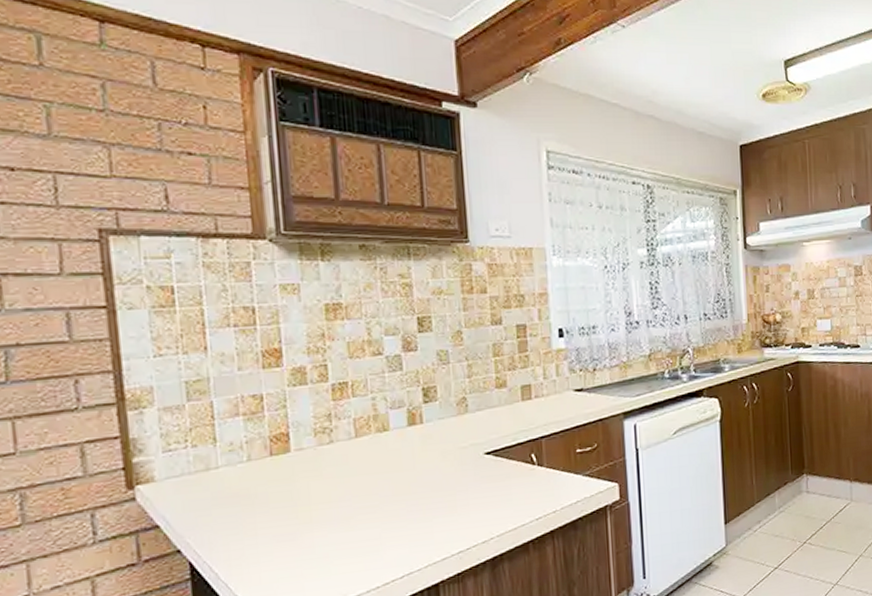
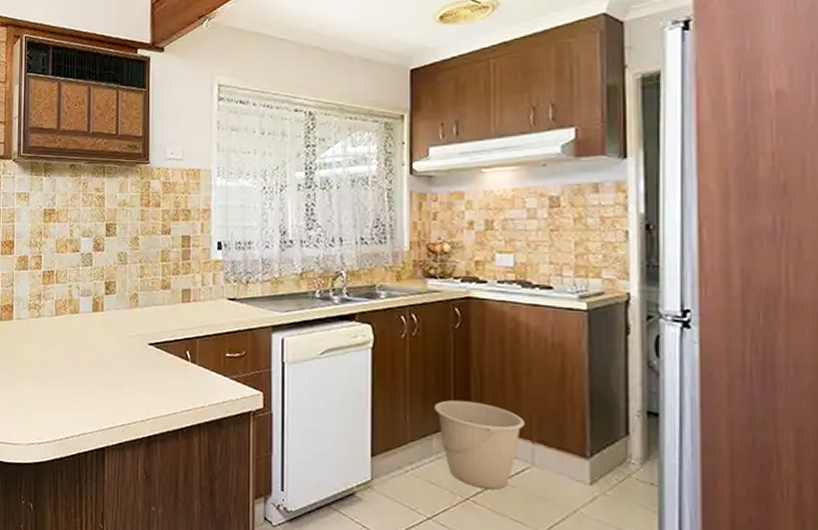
bucket: none [774,455,844,531] -> present [433,400,524,490]

